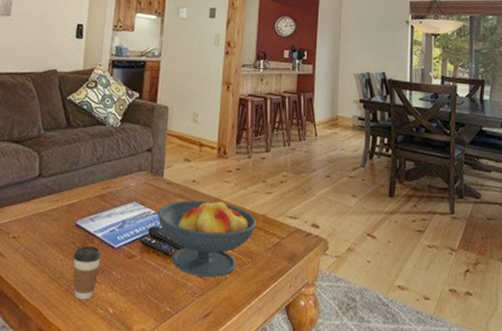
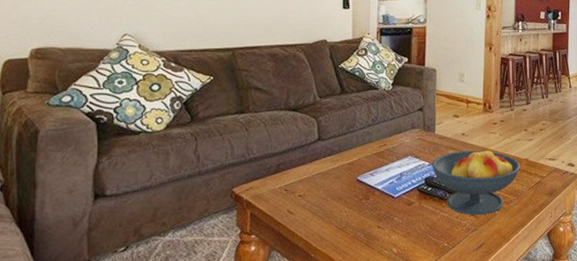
coffee cup: present [72,245,101,300] -> none [356,197,383,244]

